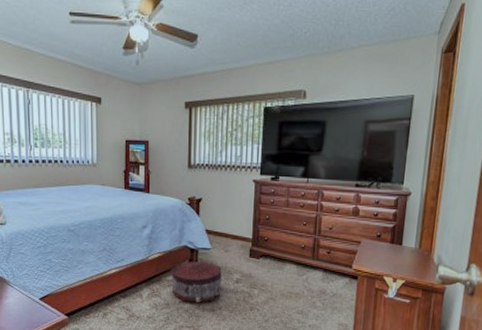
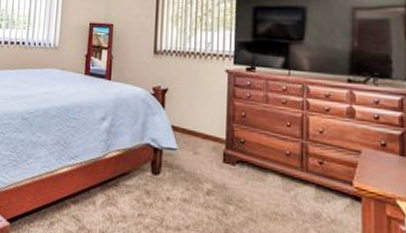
pouf: present [172,261,223,303] -> none [130,163,191,218]

